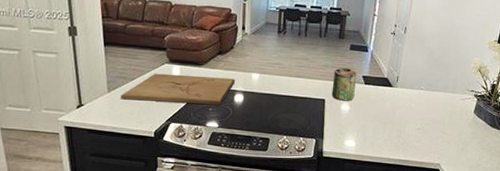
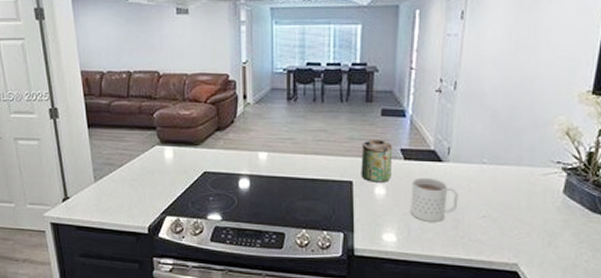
cutting board: present [121,73,235,106] -> none [109,157,238,194]
mug: none [367,98,402,132] -> present [410,177,458,222]

